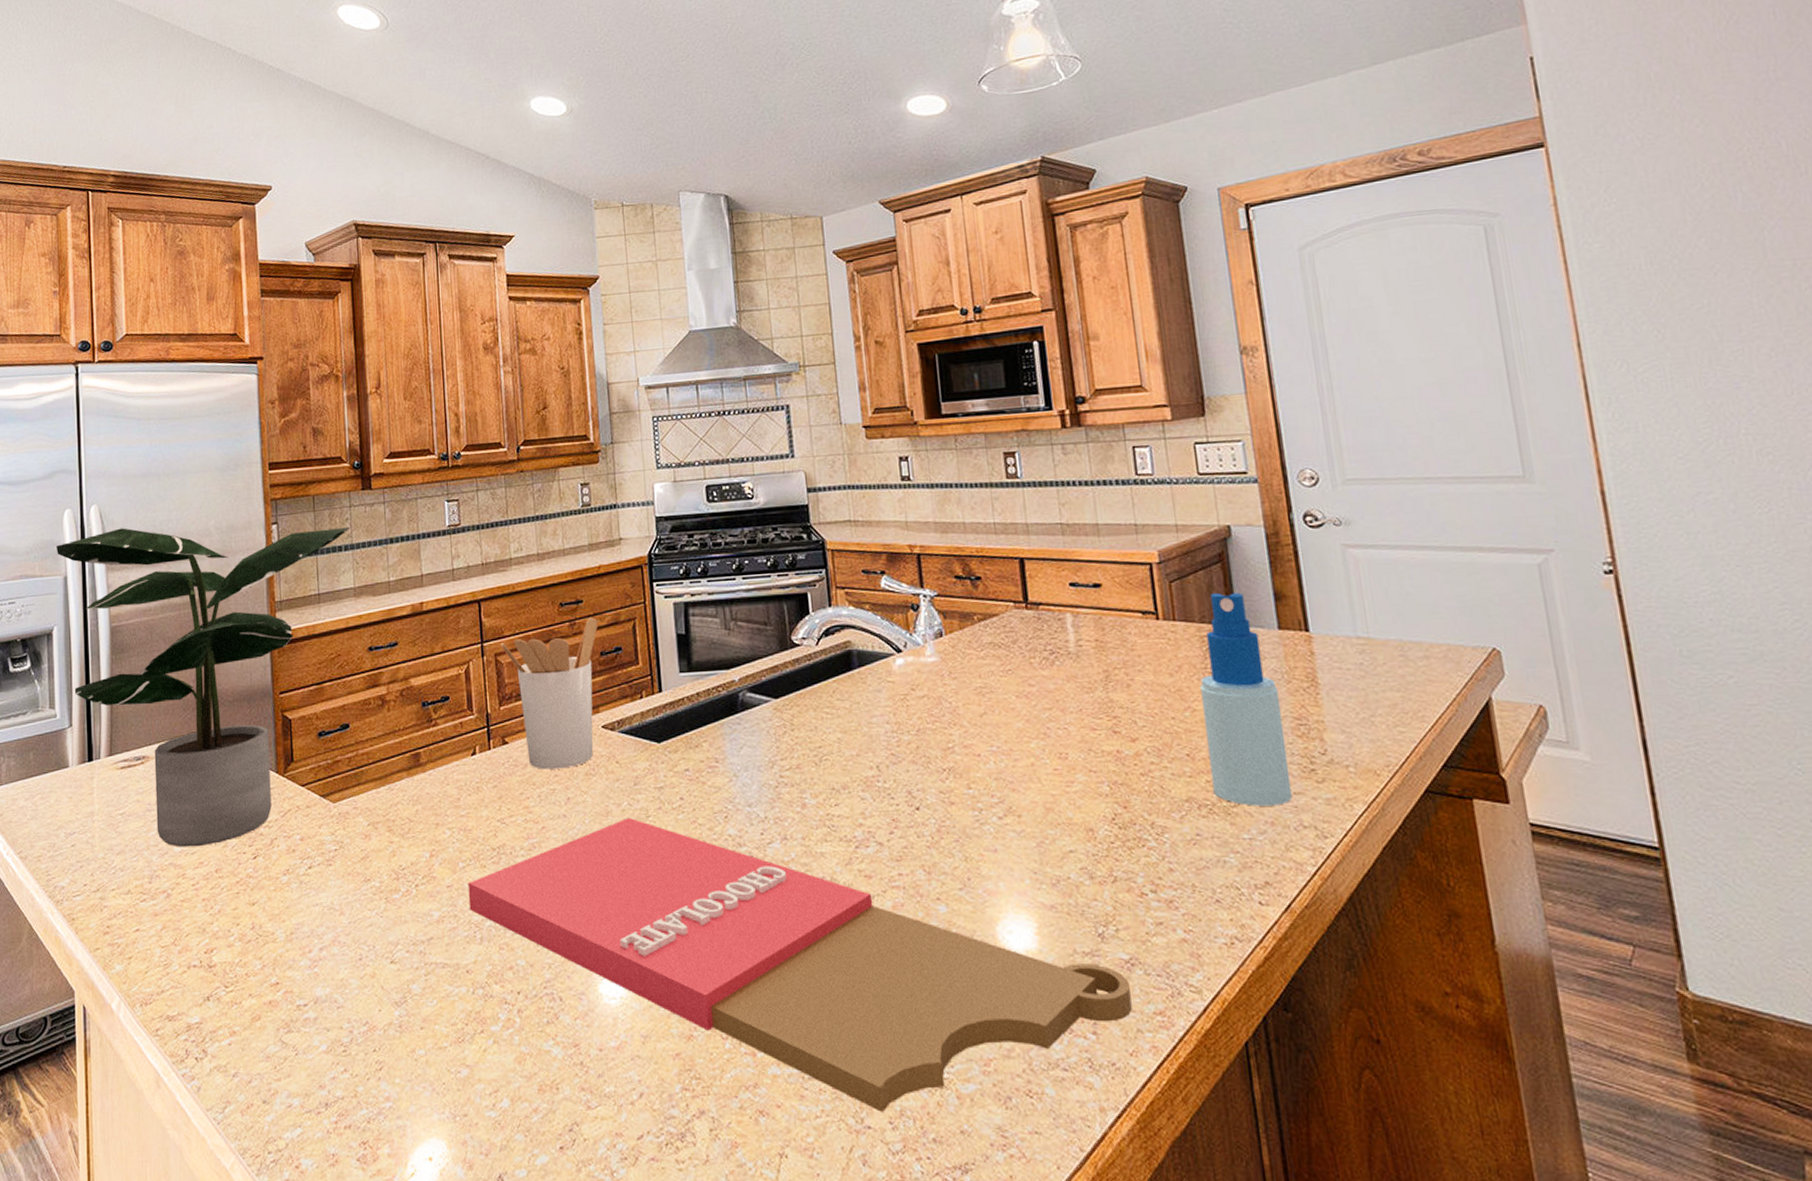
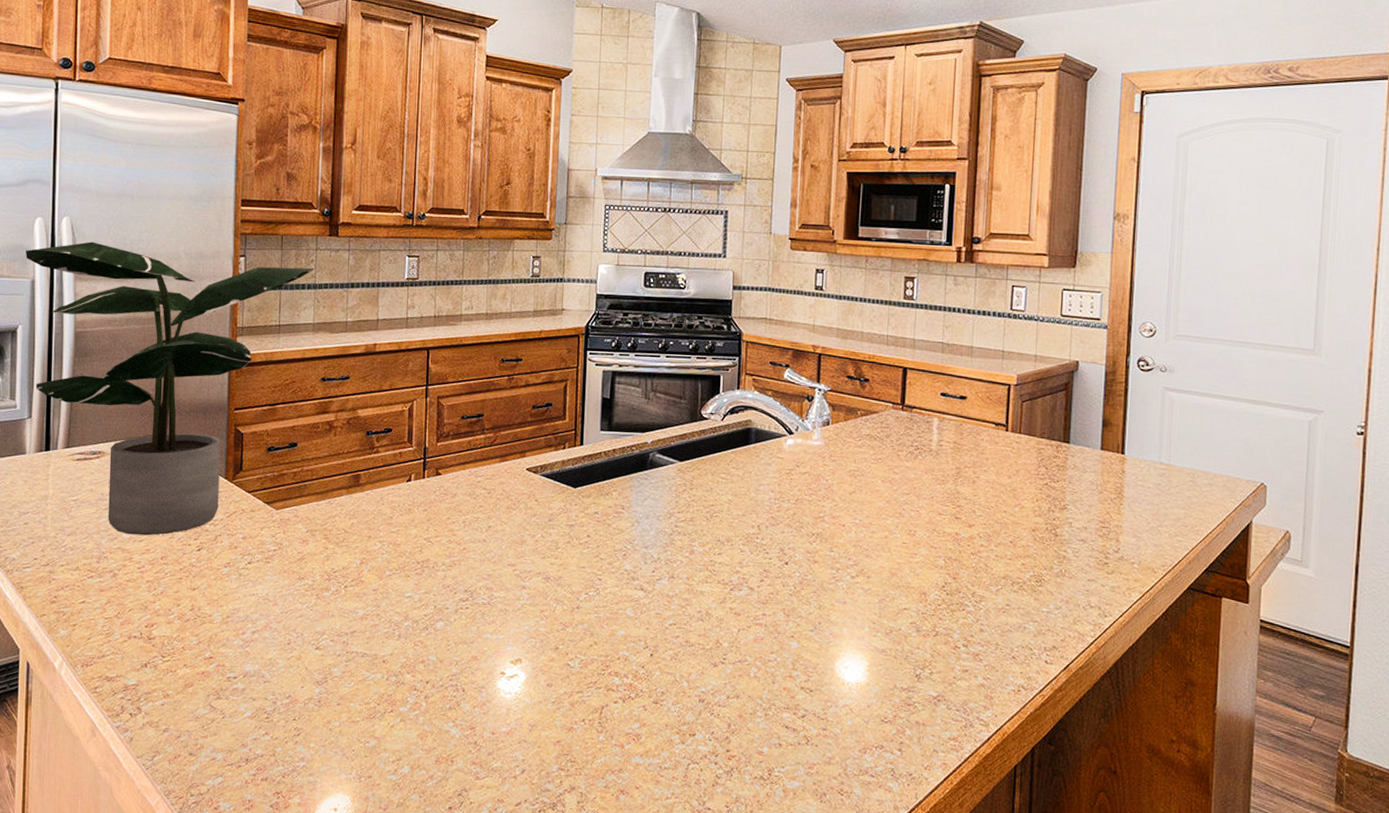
cutting board: present [467,818,1132,1113] -> none [391,548,934,799]
utensil holder: present [501,617,598,770] -> none [444,374,533,501]
spray bottle: present [1200,592,1293,806] -> none [1026,414,1092,588]

